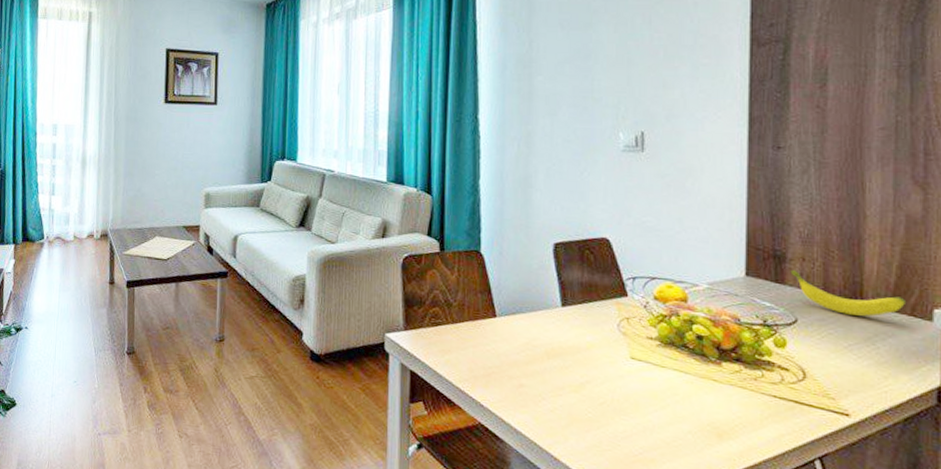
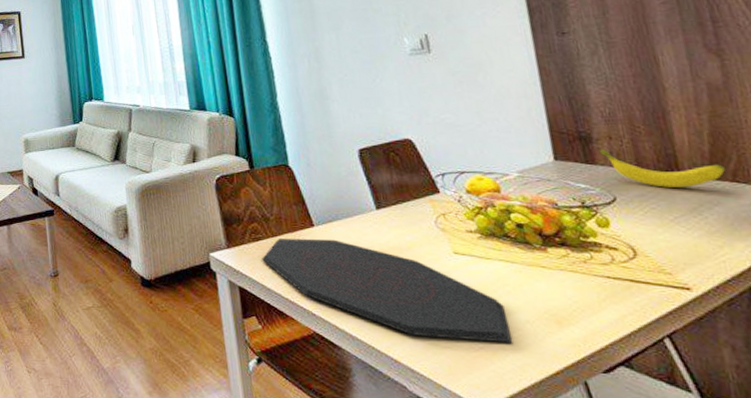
placemat: none [438,326,672,452] -> present [262,238,513,343]

